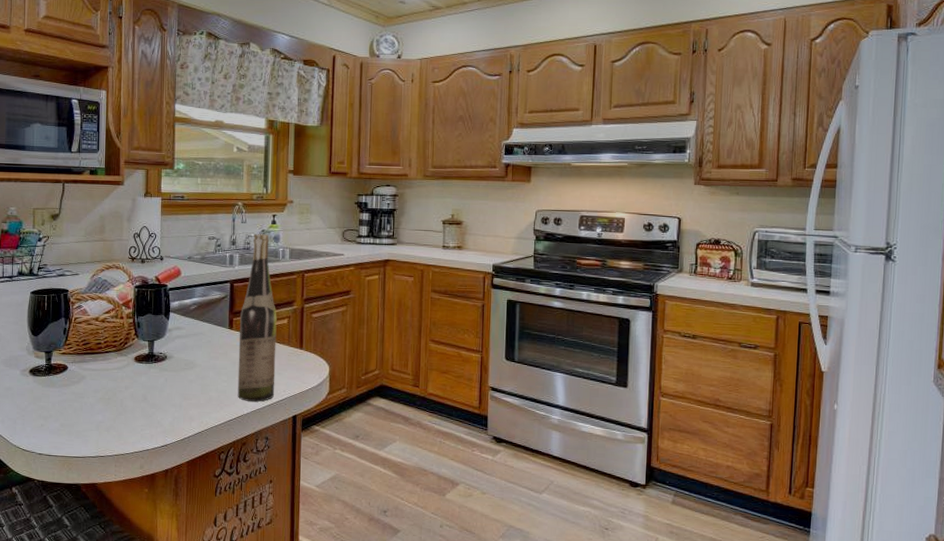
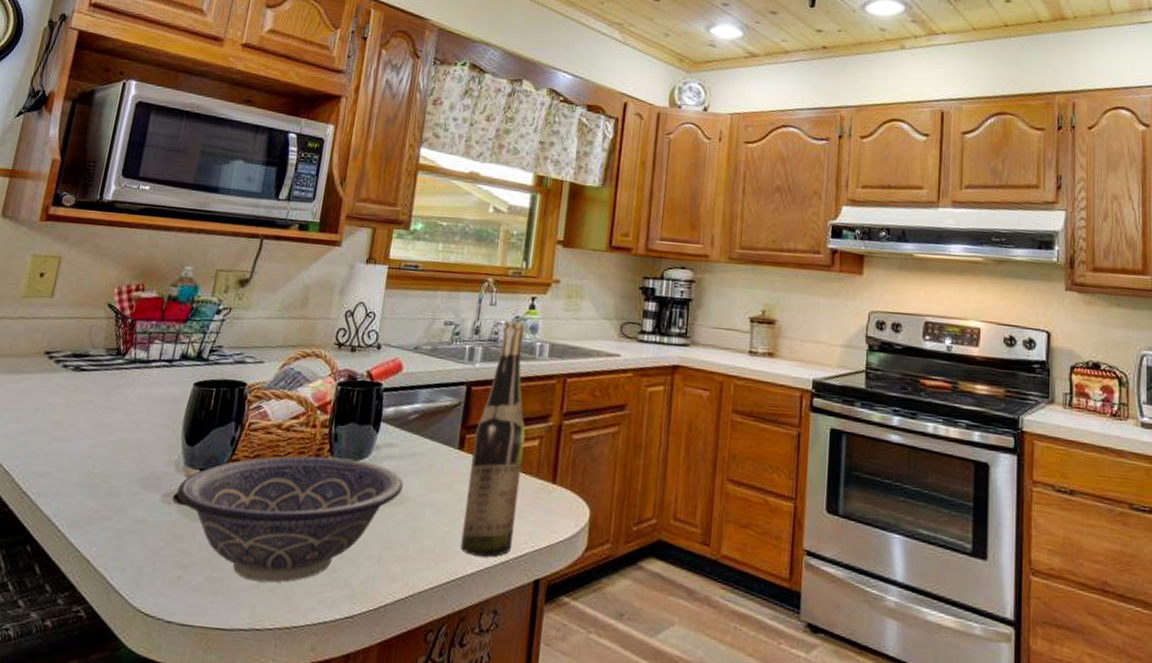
decorative bowl: none [31,338,191,426] -> present [176,455,403,583]

